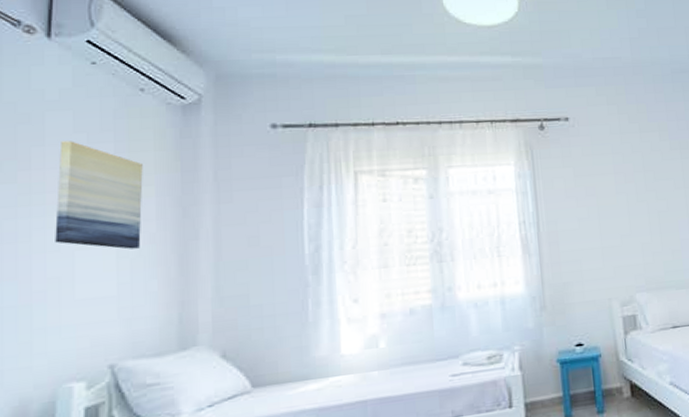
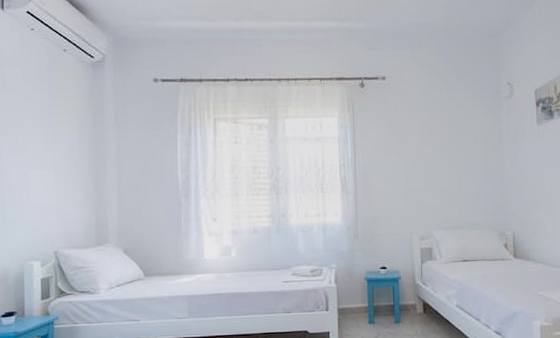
wall art: present [55,141,143,249] -> none [15,89,69,171]

